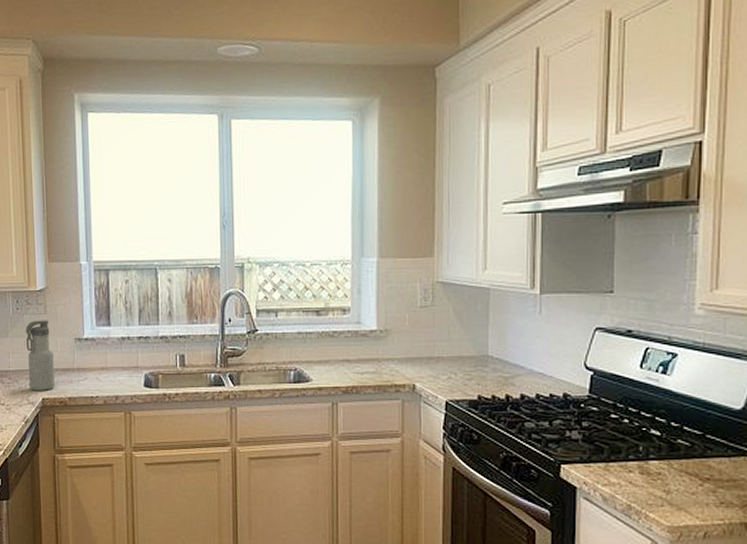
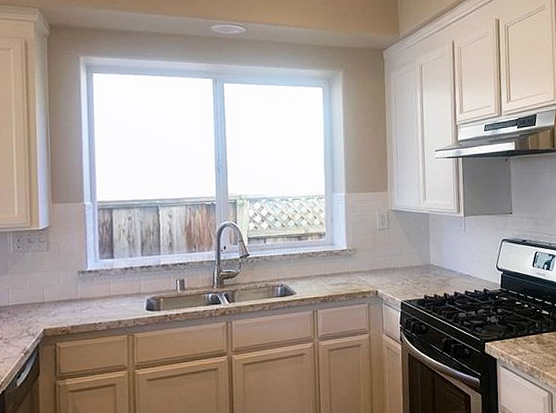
water bottle: present [25,320,55,391] -> none [26,256,57,323]

